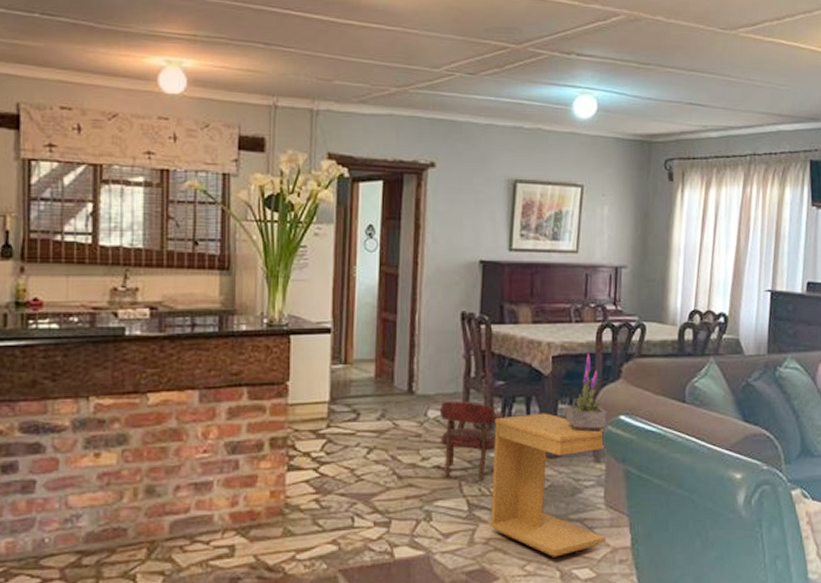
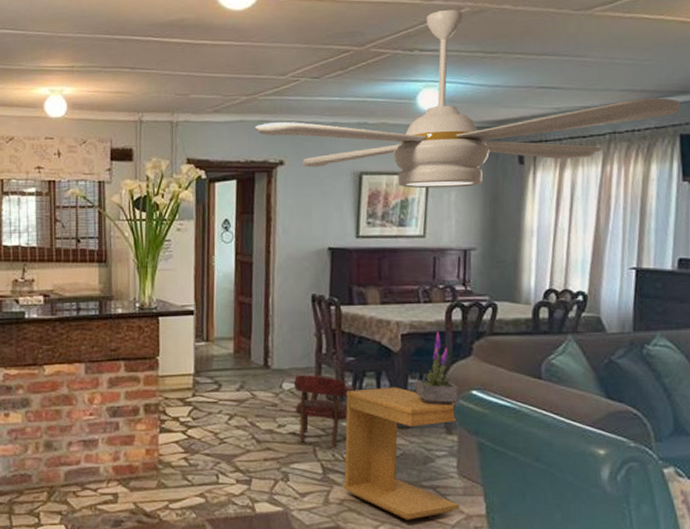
ceiling fan: none [405,15,811,202] -> present [255,10,680,189]

